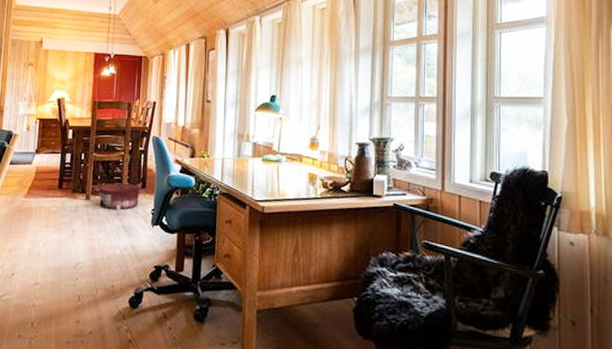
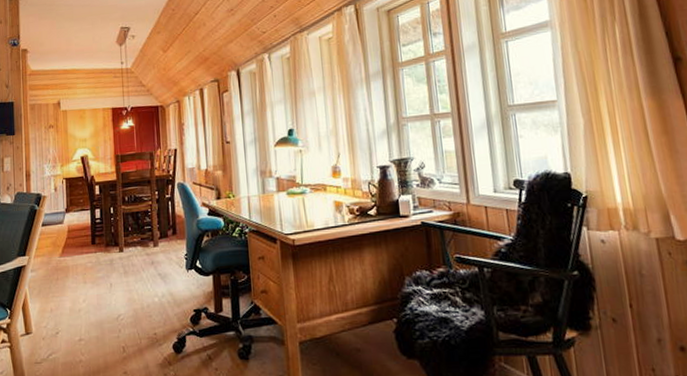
pouf: present [99,182,139,211] -> none [131,231,171,260]

